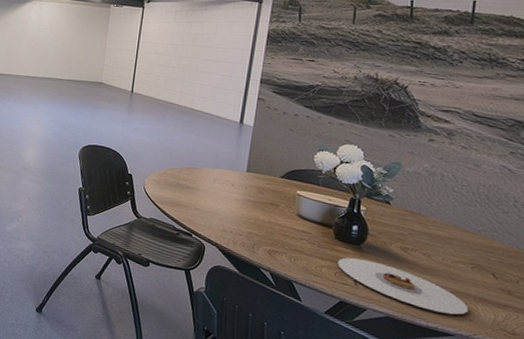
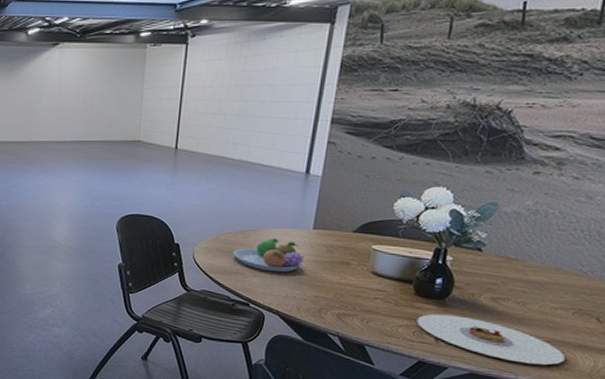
fruit bowl: none [177,176,239,209] -> present [232,238,304,273]

